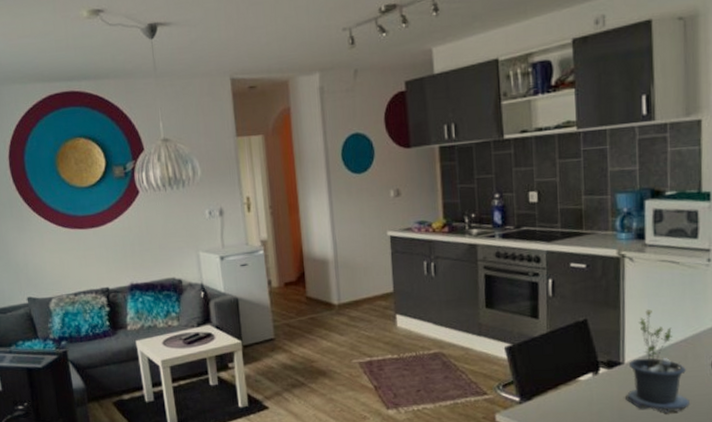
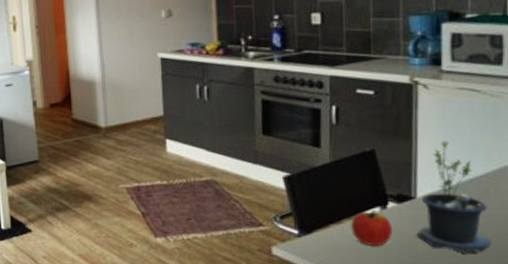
apple: none [567,376,604,409] -> present [351,210,393,245]

